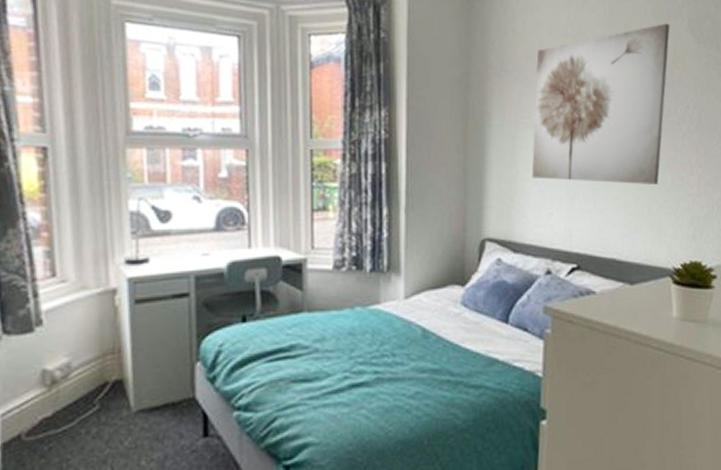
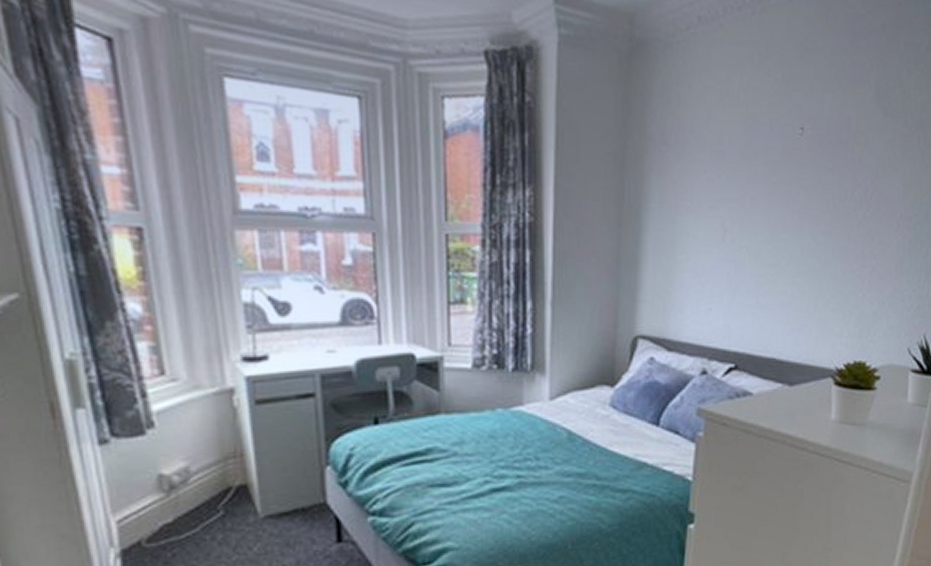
wall art: present [531,23,670,184] -> none [691,91,855,278]

